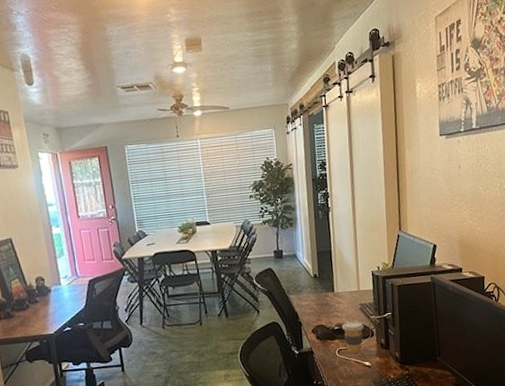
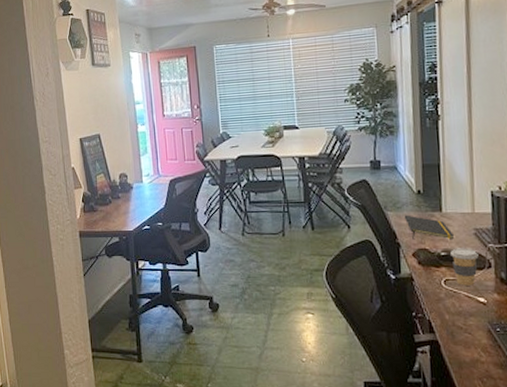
notepad: none [304,296,344,318] -> present [404,215,454,240]

